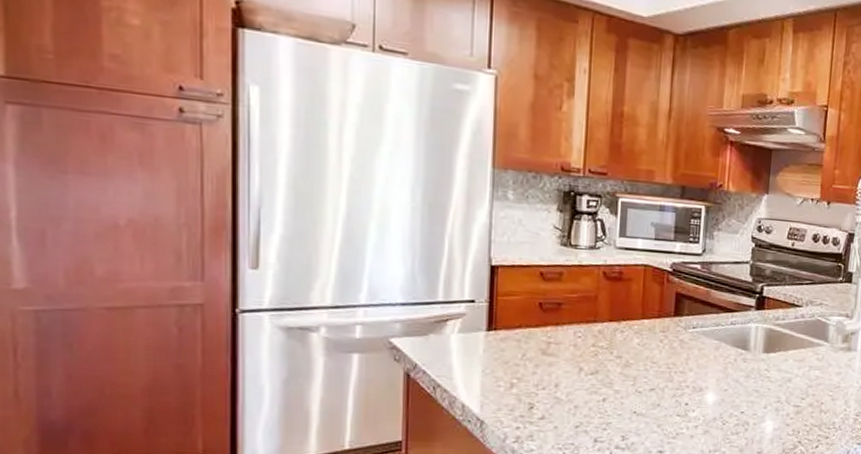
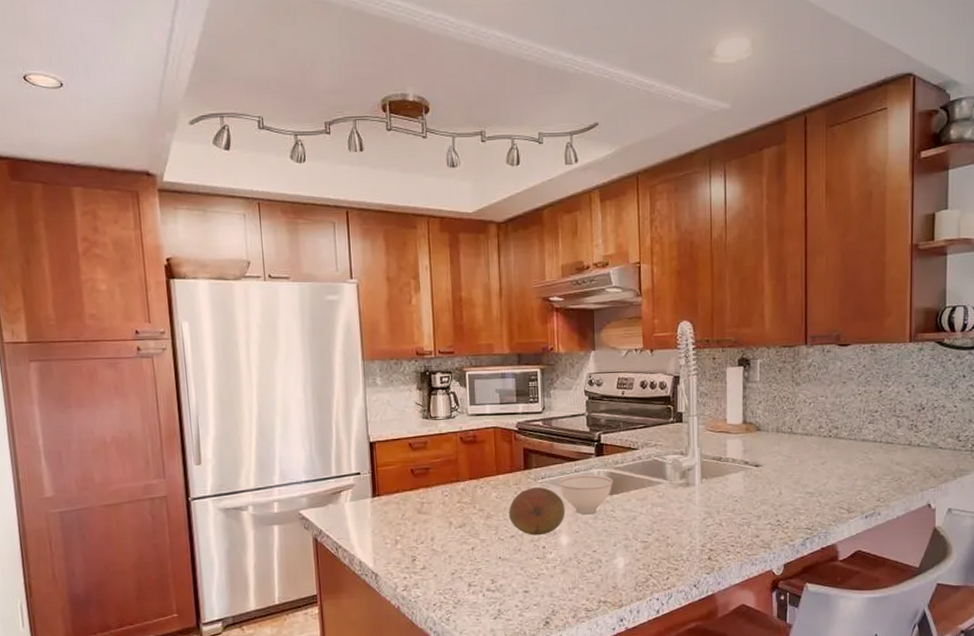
fruit: none [650,337,716,391] -> present [508,487,565,536]
bowl: none [711,327,772,372] -> present [558,474,613,515]

